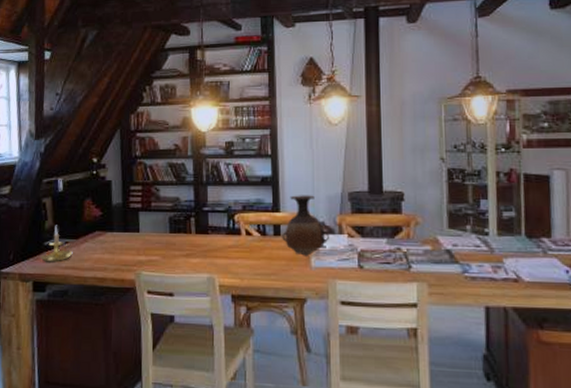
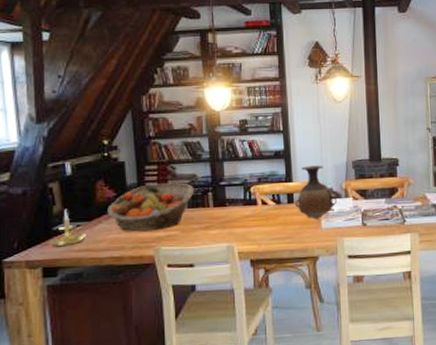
fruit basket: none [93,205,177,254] -> present [107,183,194,232]

